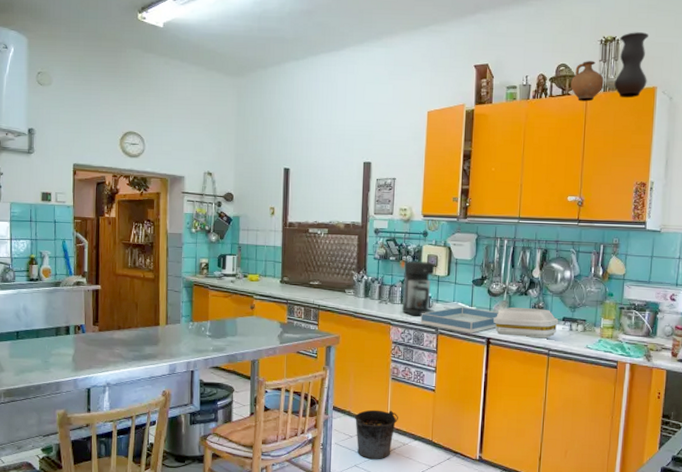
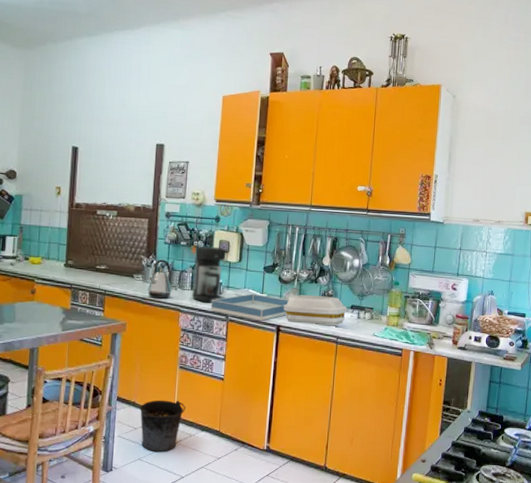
kettle: none [358,275,382,313] -> present [147,259,172,299]
ceramic jug: present [571,61,604,102] -> none [362,56,393,95]
vase: present [614,32,649,99] -> none [402,31,435,94]

